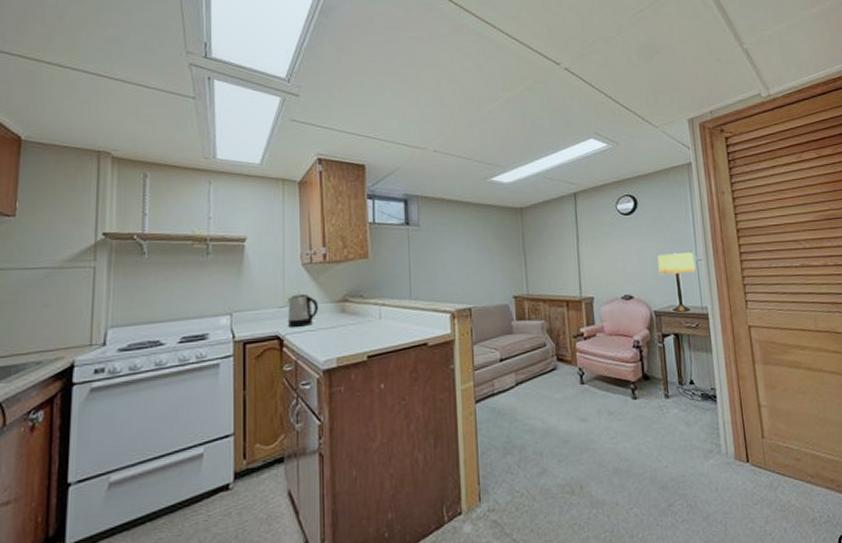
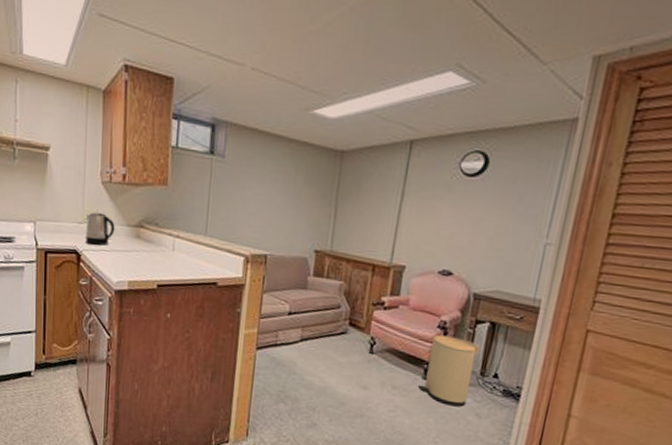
pedal bin: none [629,353,675,421] -> present [417,335,481,407]
table lamp: present [658,252,696,313] -> none [492,231,544,302]

